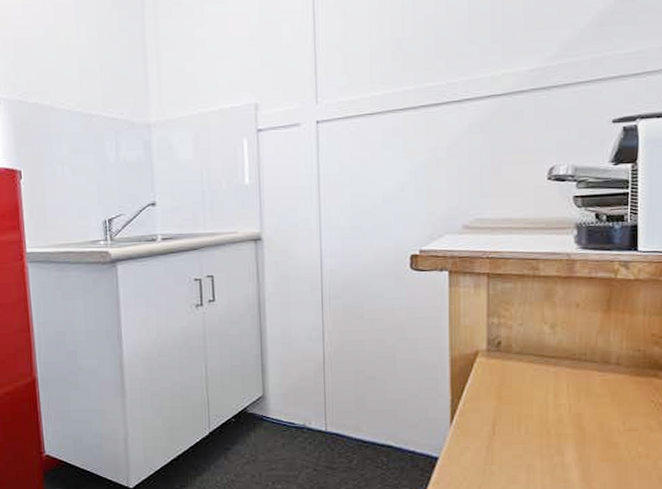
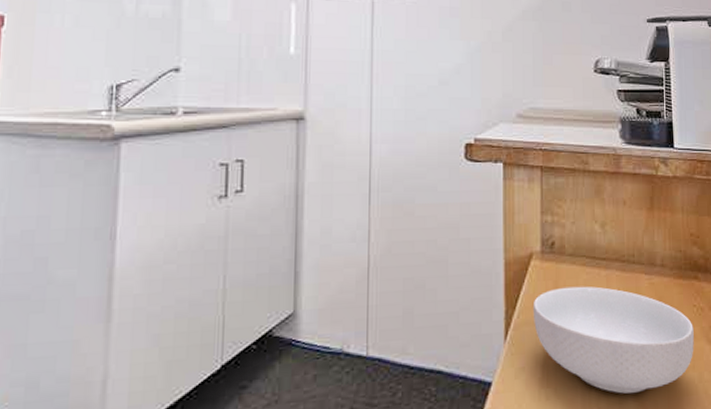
cereal bowl: none [478,380,650,474] -> present [532,286,694,394]

